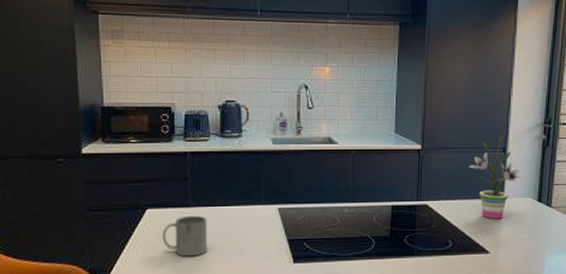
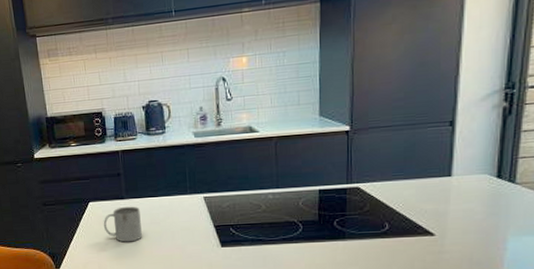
potted plant: present [468,135,524,220] -> none [407,107,477,200]

